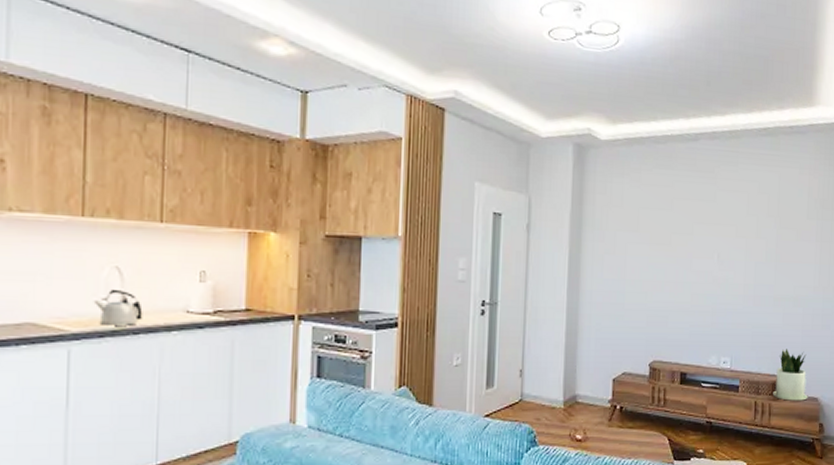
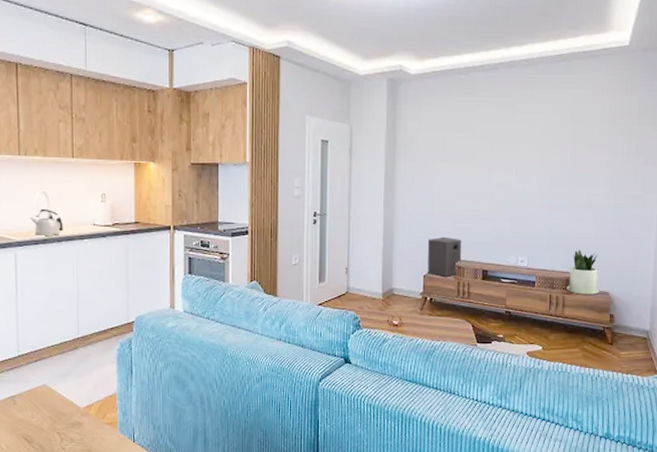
speaker: none [618,332,657,382] -> present [427,236,462,278]

